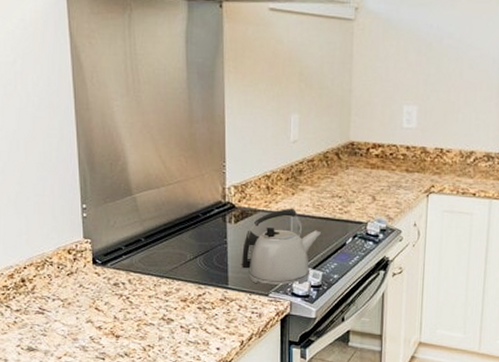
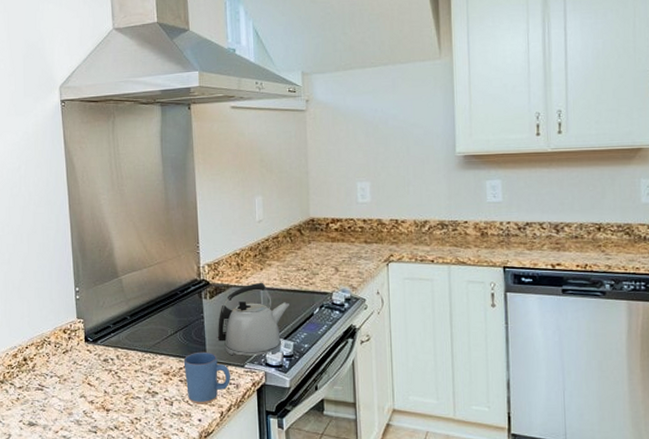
mug: none [203,278,253,332] -> present [183,351,230,403]

